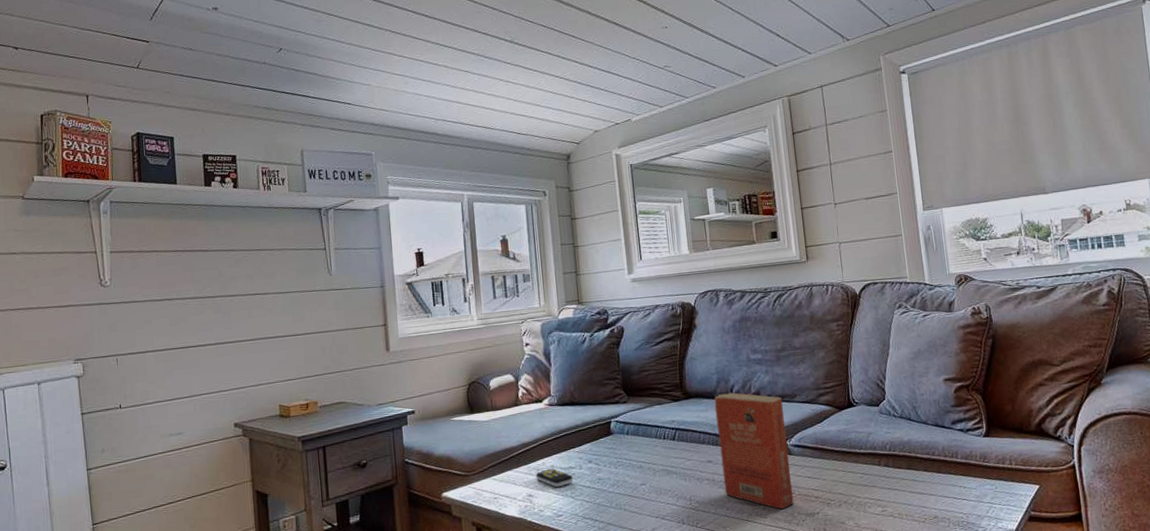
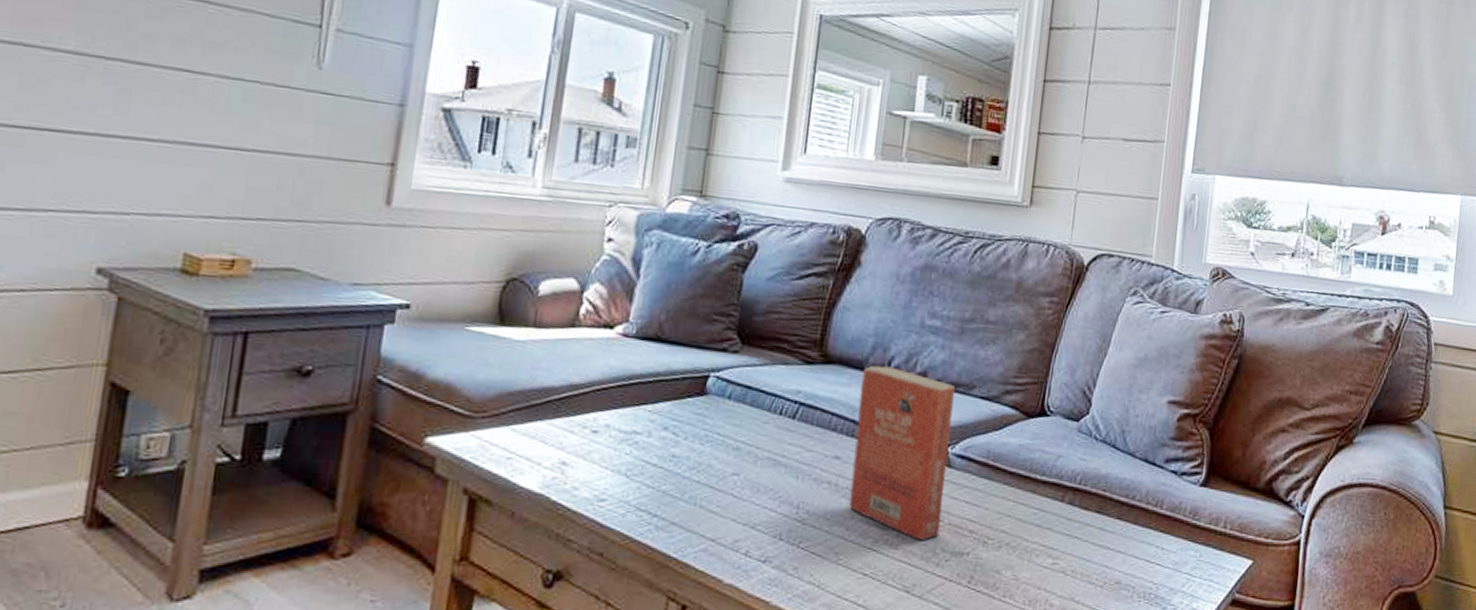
remote control: present [536,468,574,488] -> none [578,428,635,459]

